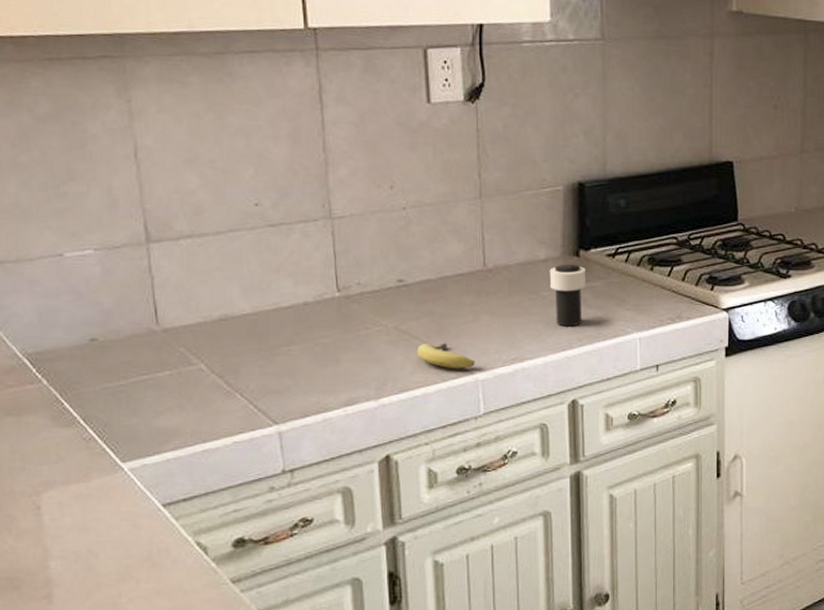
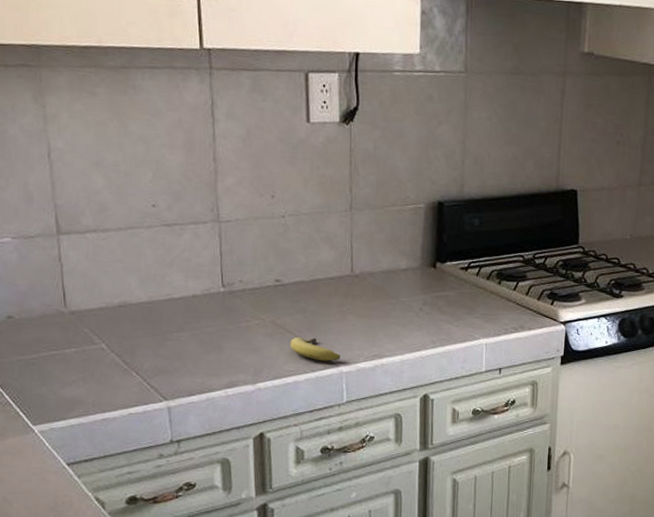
cup: present [549,264,587,327] -> none [409,274,441,330]

